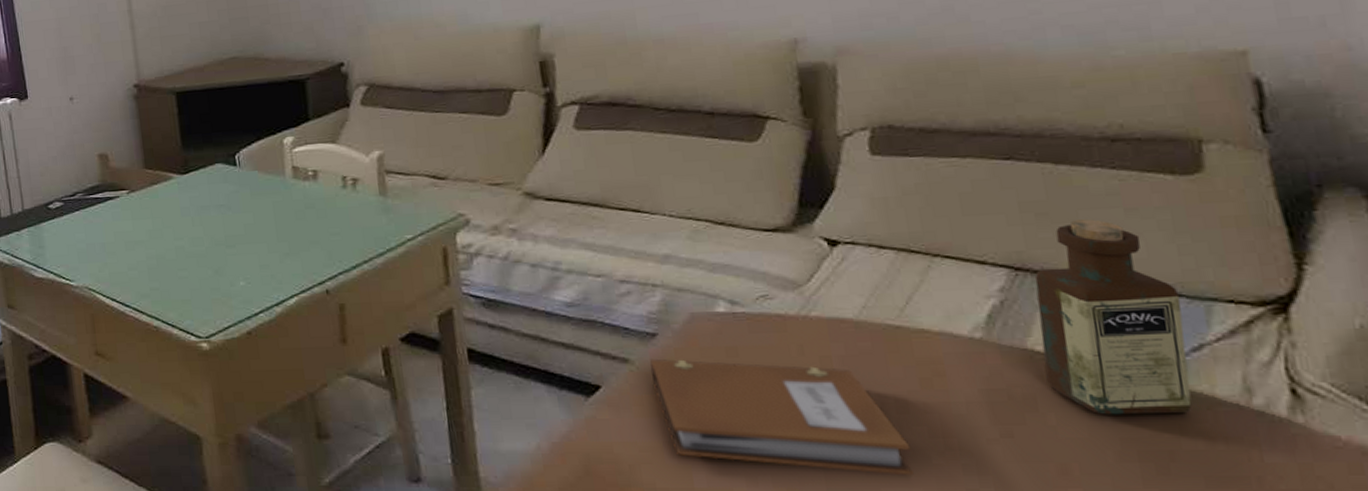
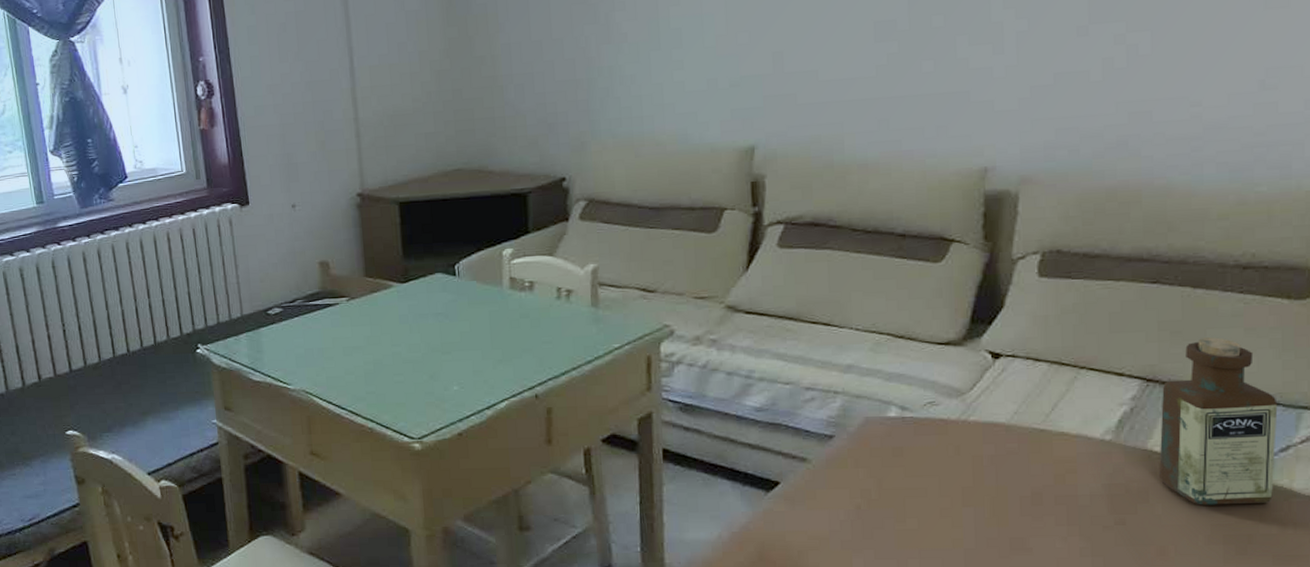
notebook: present [650,358,913,476] -> none [825,458,1040,558]

